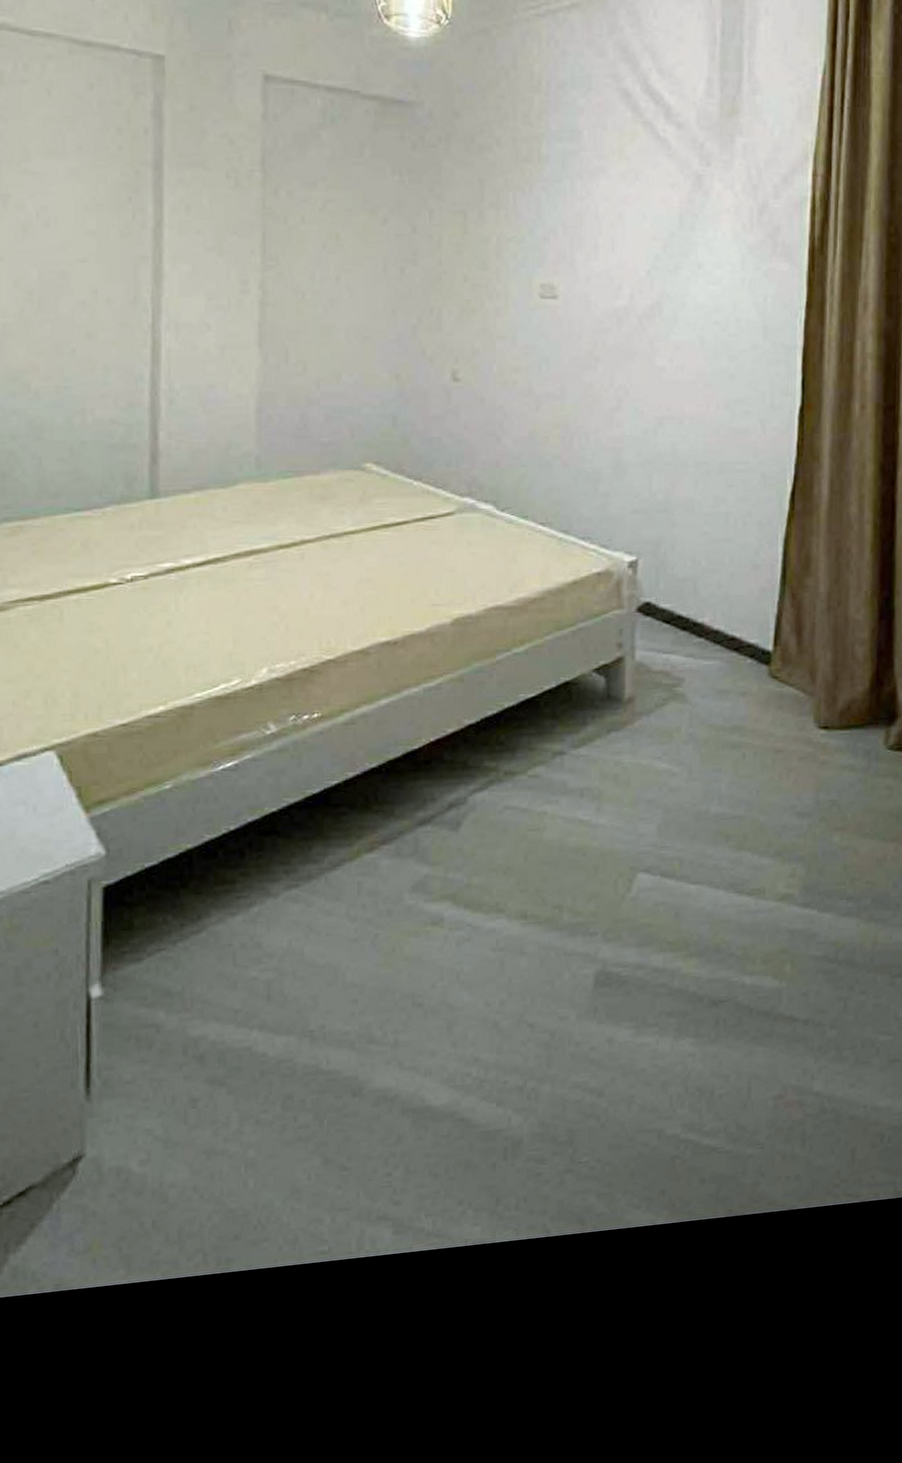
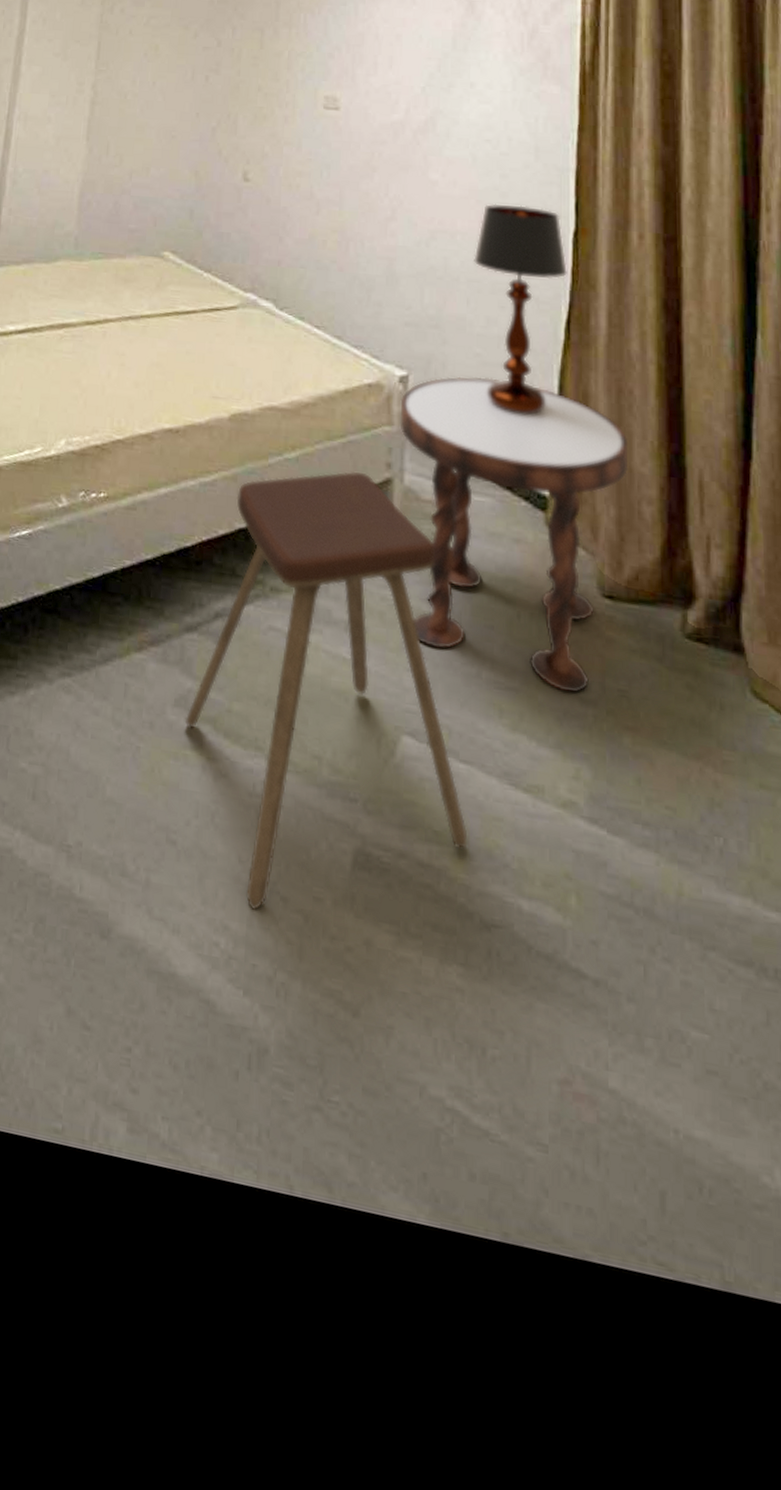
music stool: none [423,655,698,1041] -> present [184,471,468,911]
side table: none [630,553,845,811] -> present [399,376,629,694]
table lamp: none [702,386,794,582] -> present [474,203,568,415]

